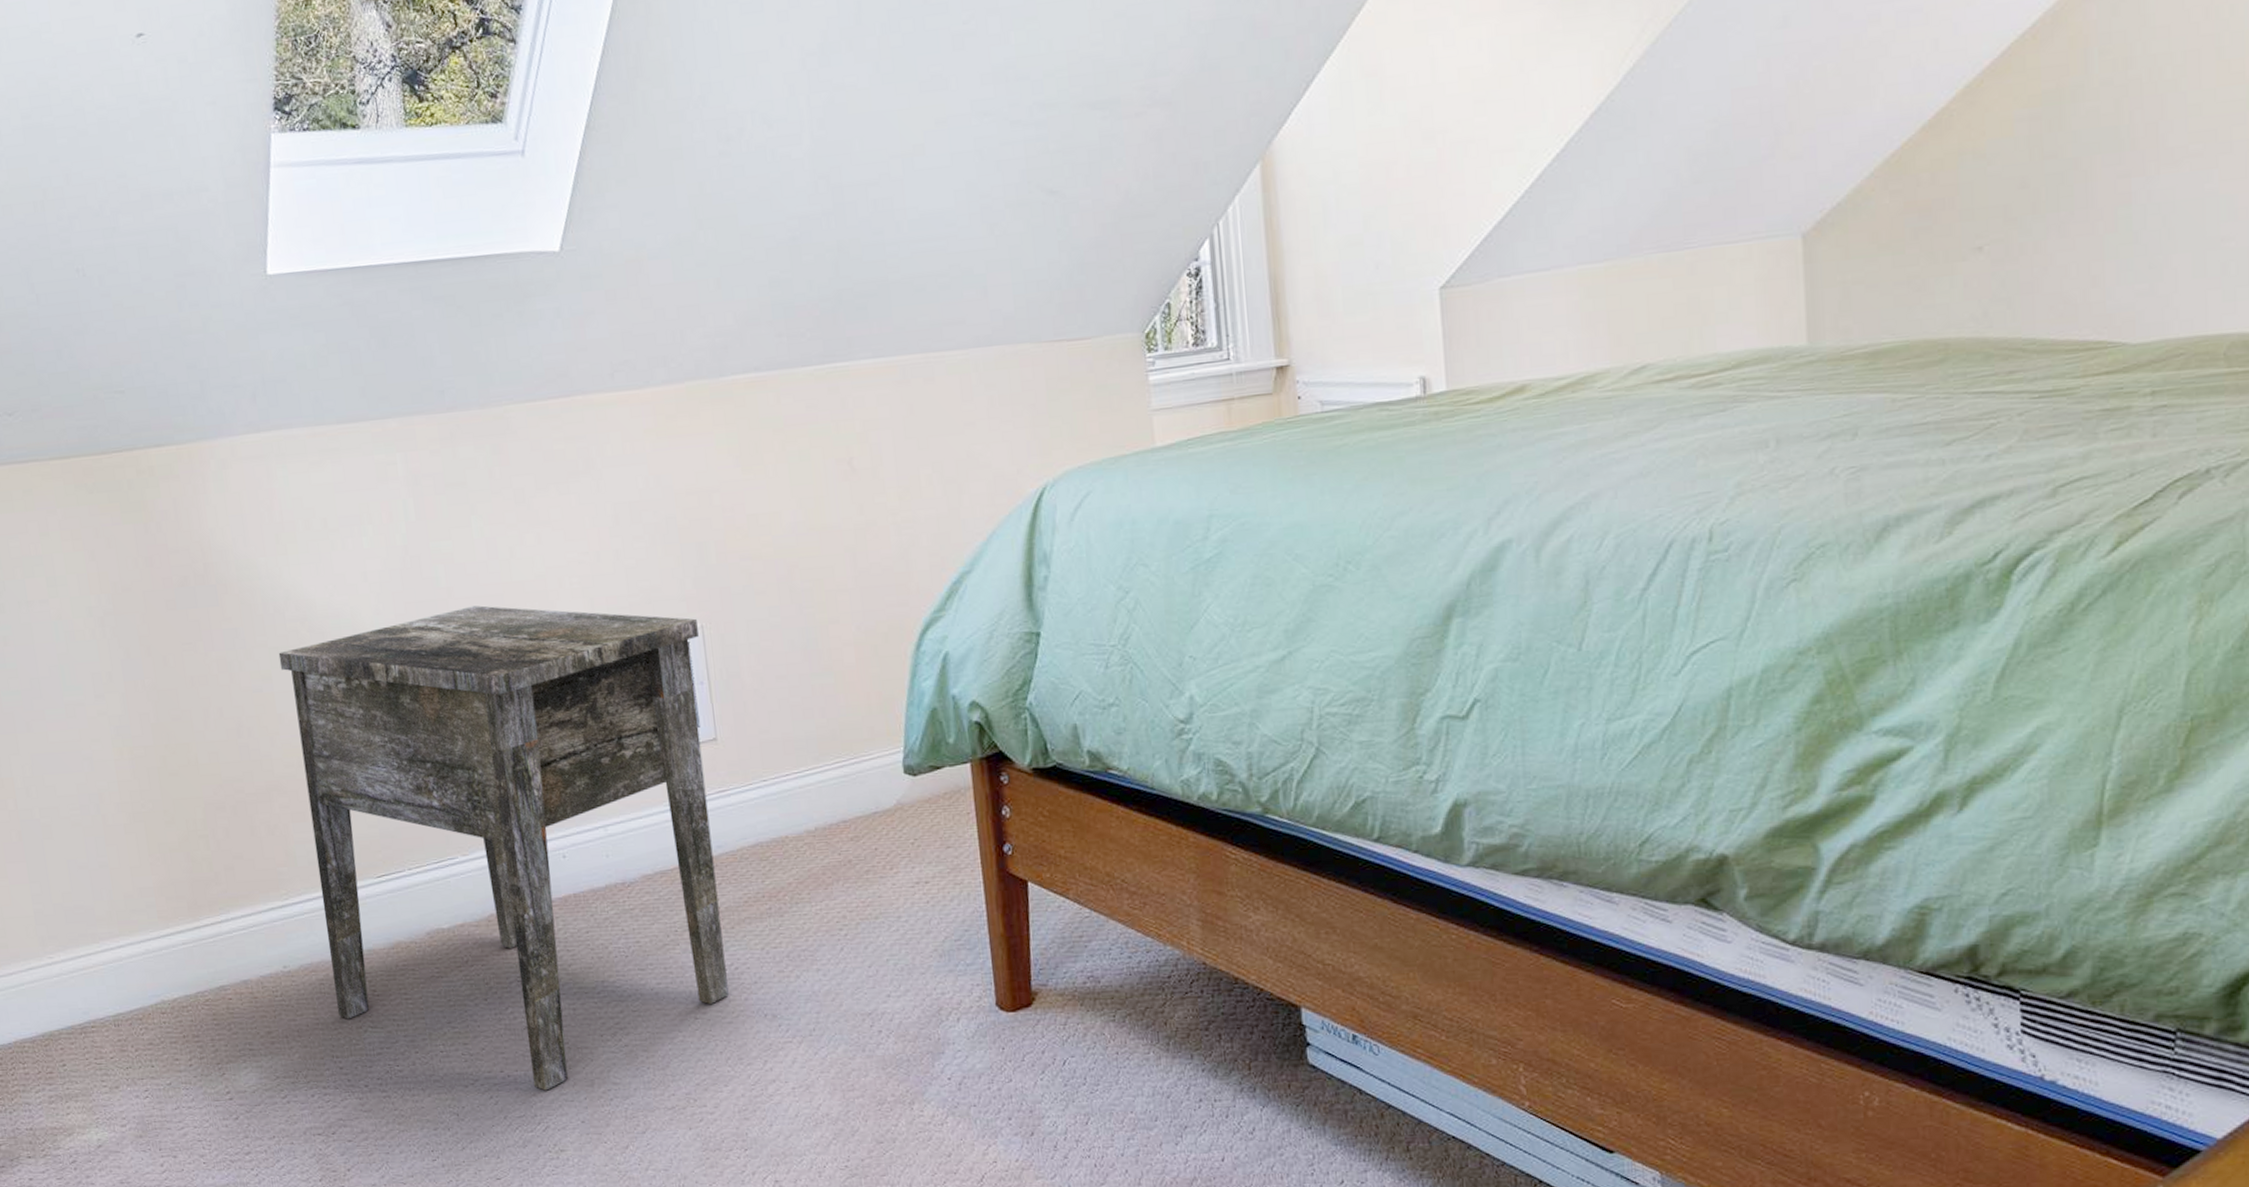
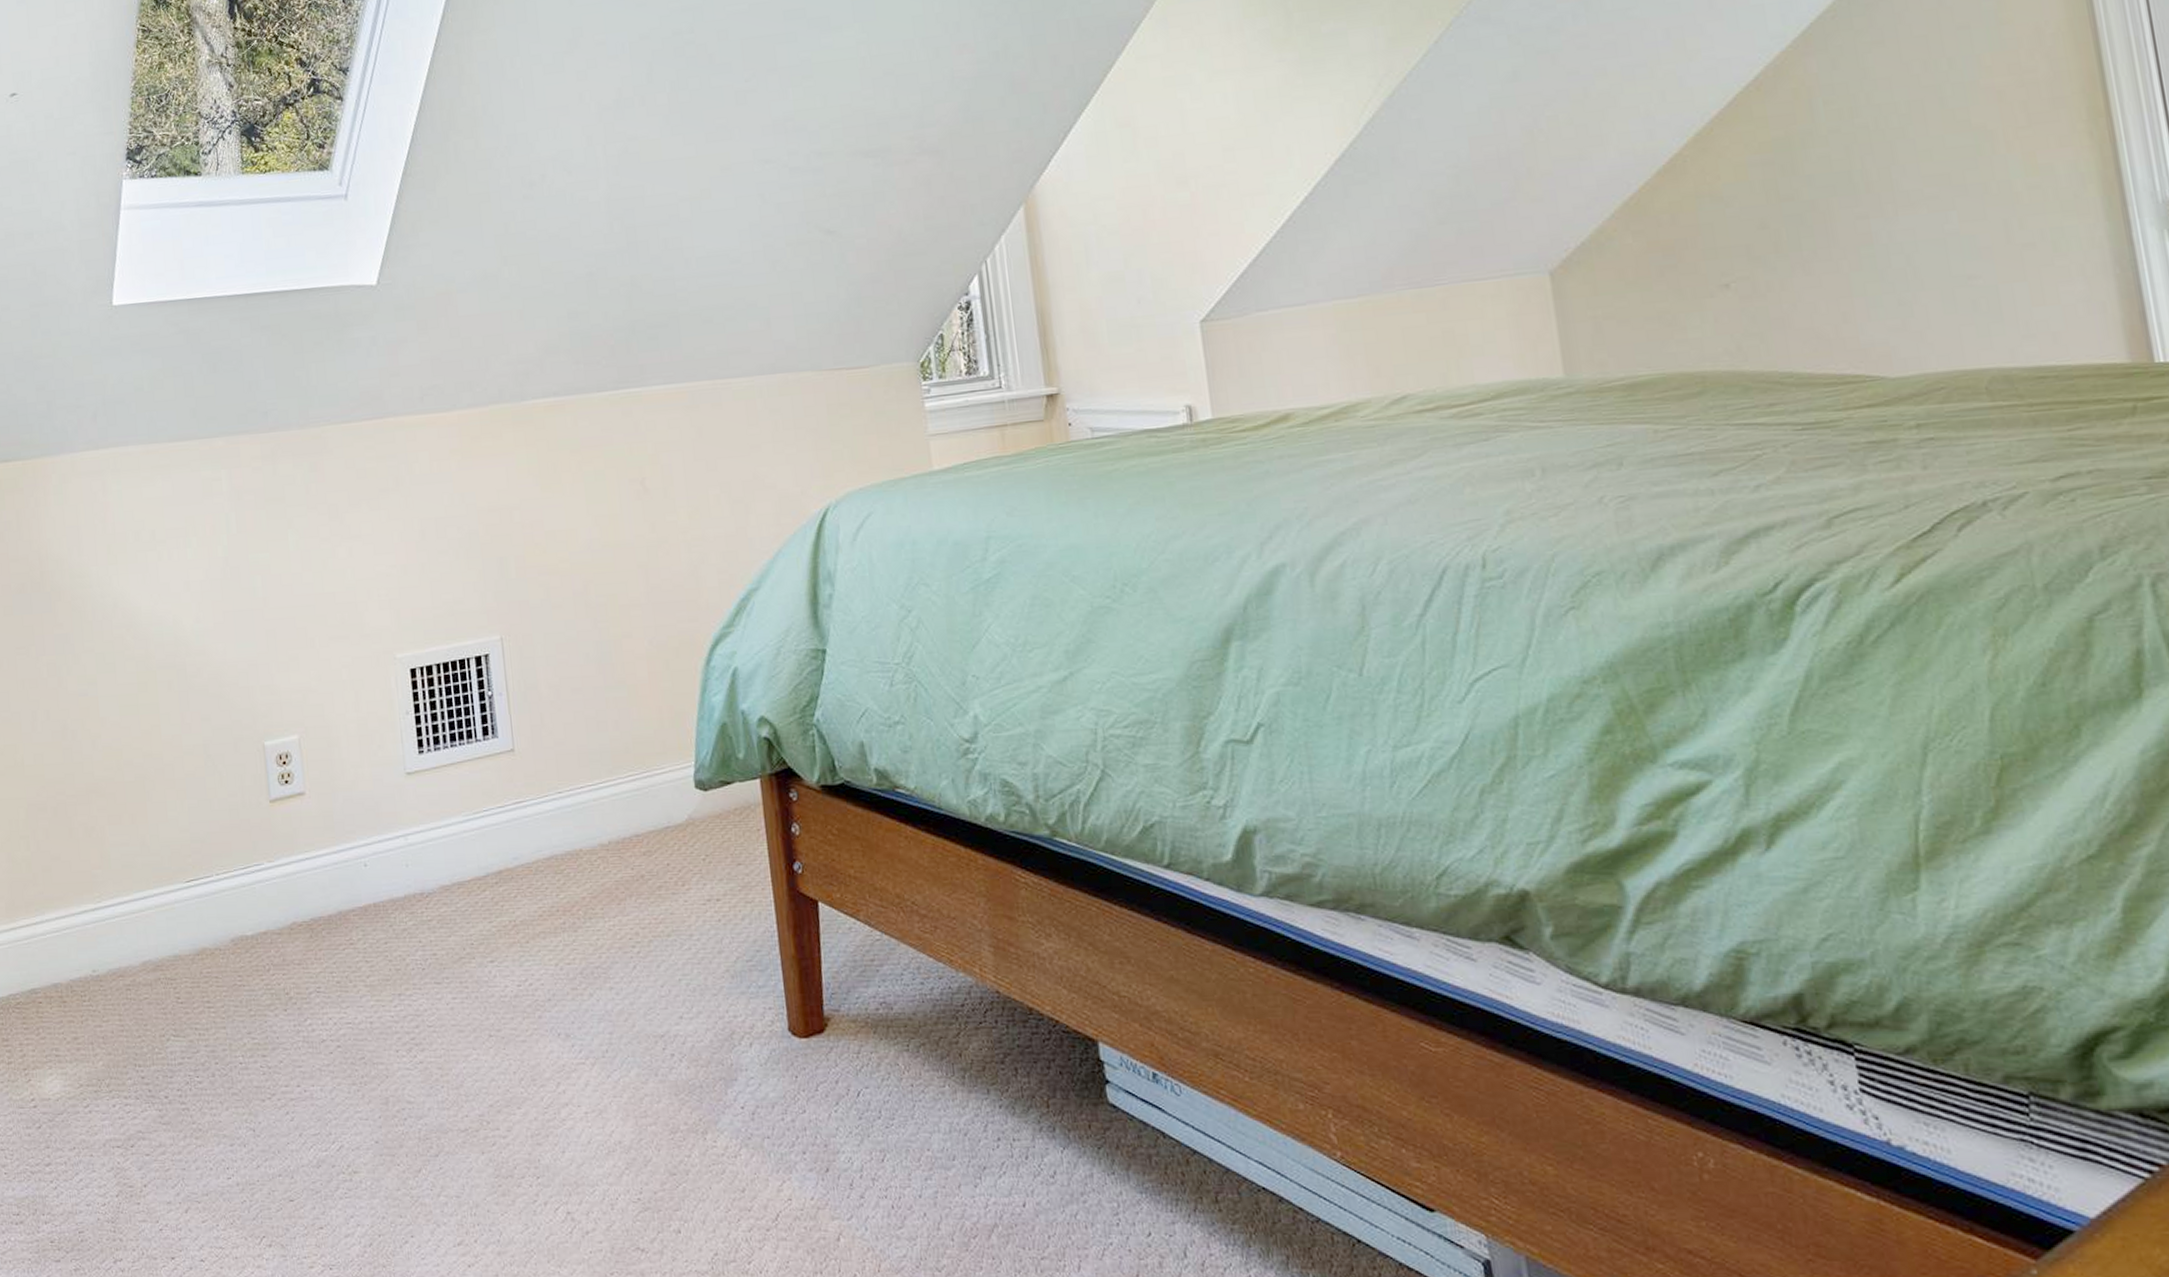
side table: present [278,605,729,1091] -> none [104,615,523,1108]

